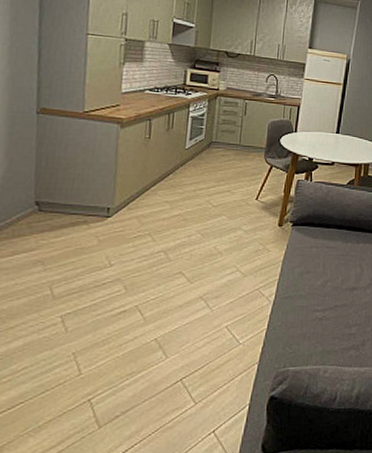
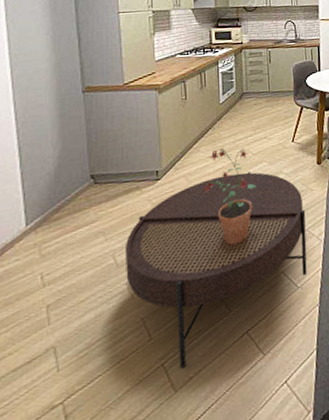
coffee table: none [61,223,259,407] -> present [124,171,308,370]
potted plant: none [156,195,211,294] -> present [204,148,256,246]

